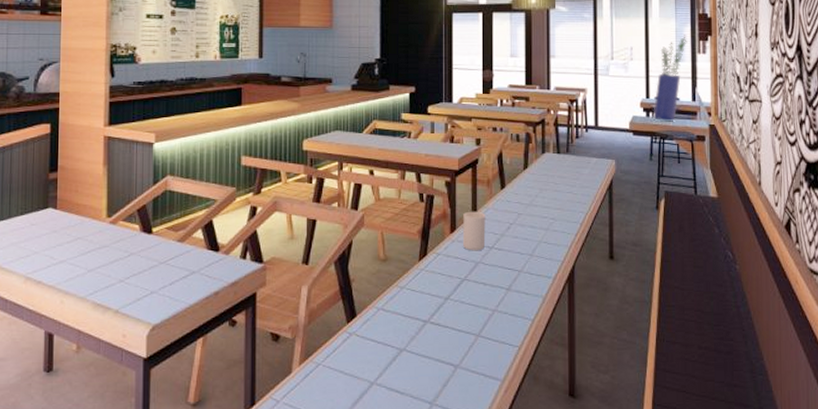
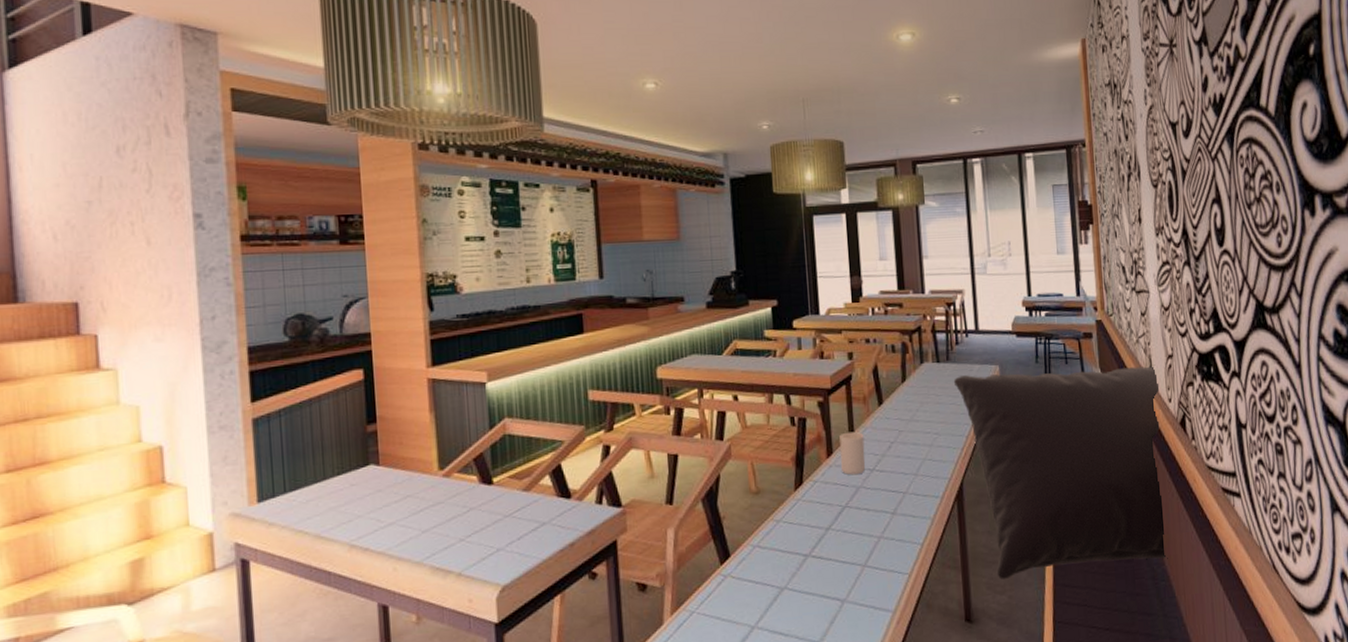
cushion: none [571,167,767,360] -> present [953,364,1167,580]
vase: present [653,35,687,122] -> none [1036,225,1068,320]

